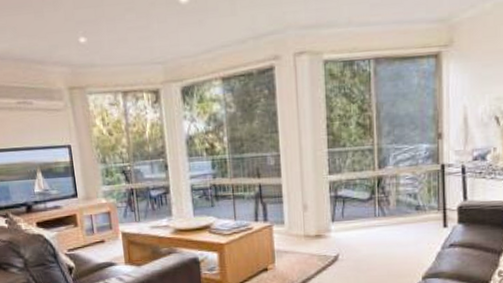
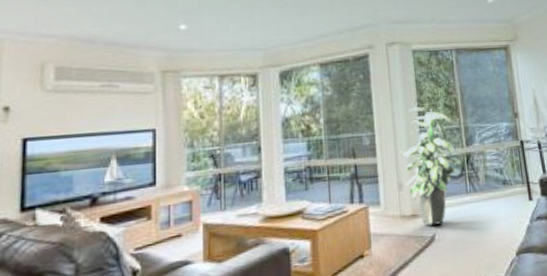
indoor plant: none [306,125,372,246] -> present [400,107,462,226]

